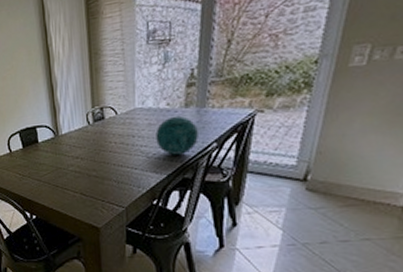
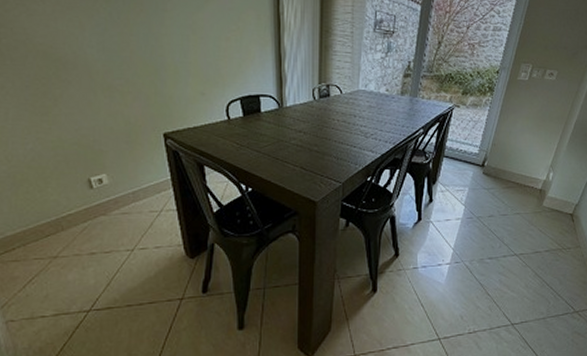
decorative orb: present [155,115,199,155] -> none [374,101,409,137]

